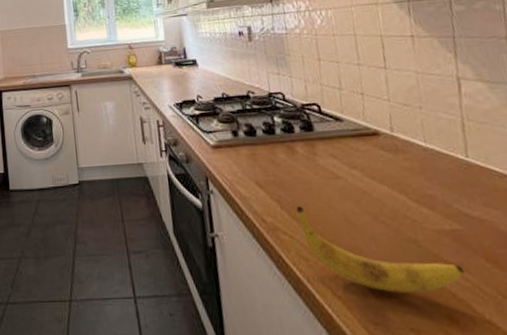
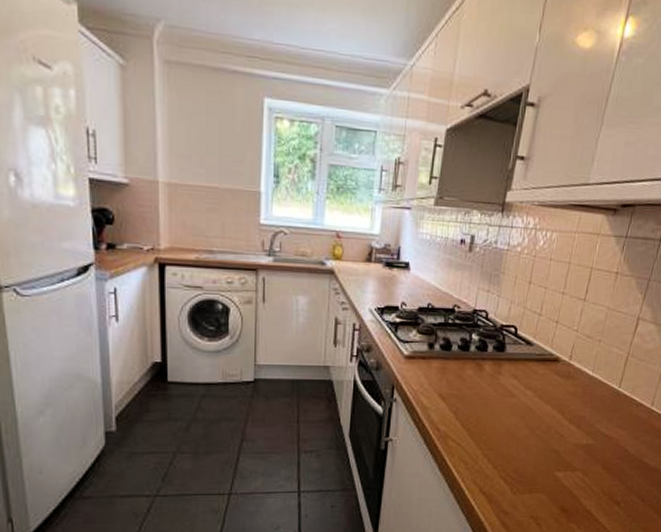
banana: present [296,206,465,293] -> none [468,418,584,490]

